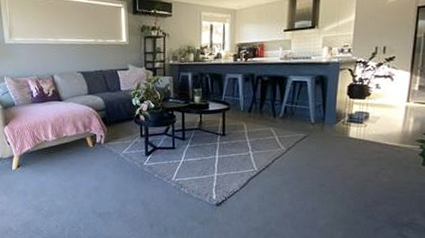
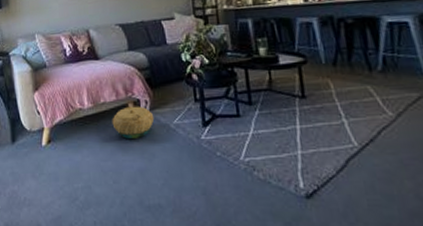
basket: none [72,139,108,164] -> present [112,106,155,139]

